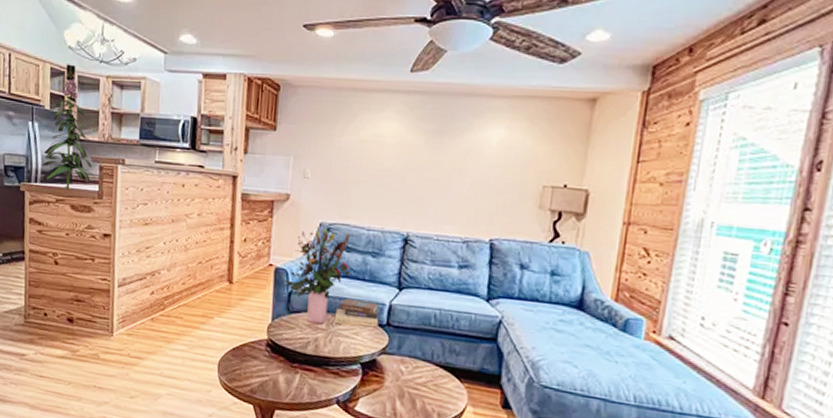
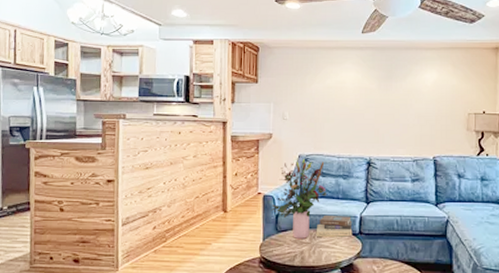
plant: present [38,64,93,189] -> none [43,37,96,143]

